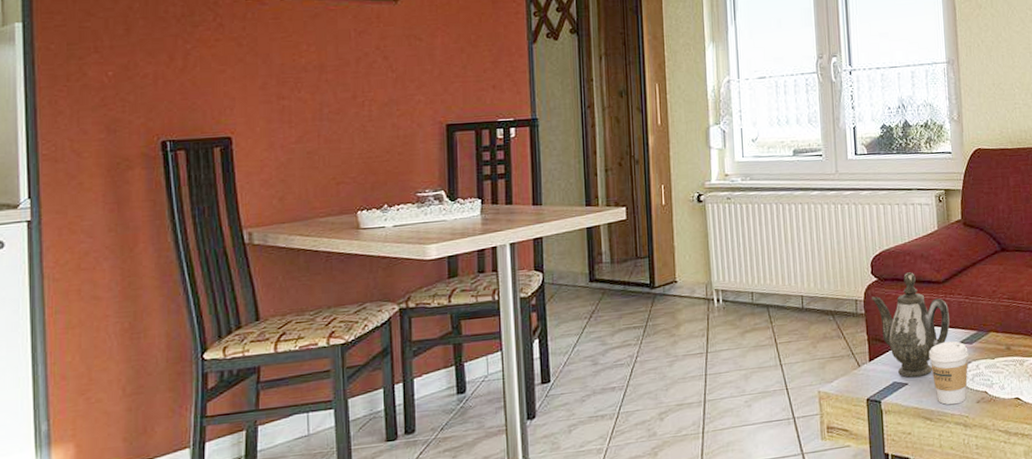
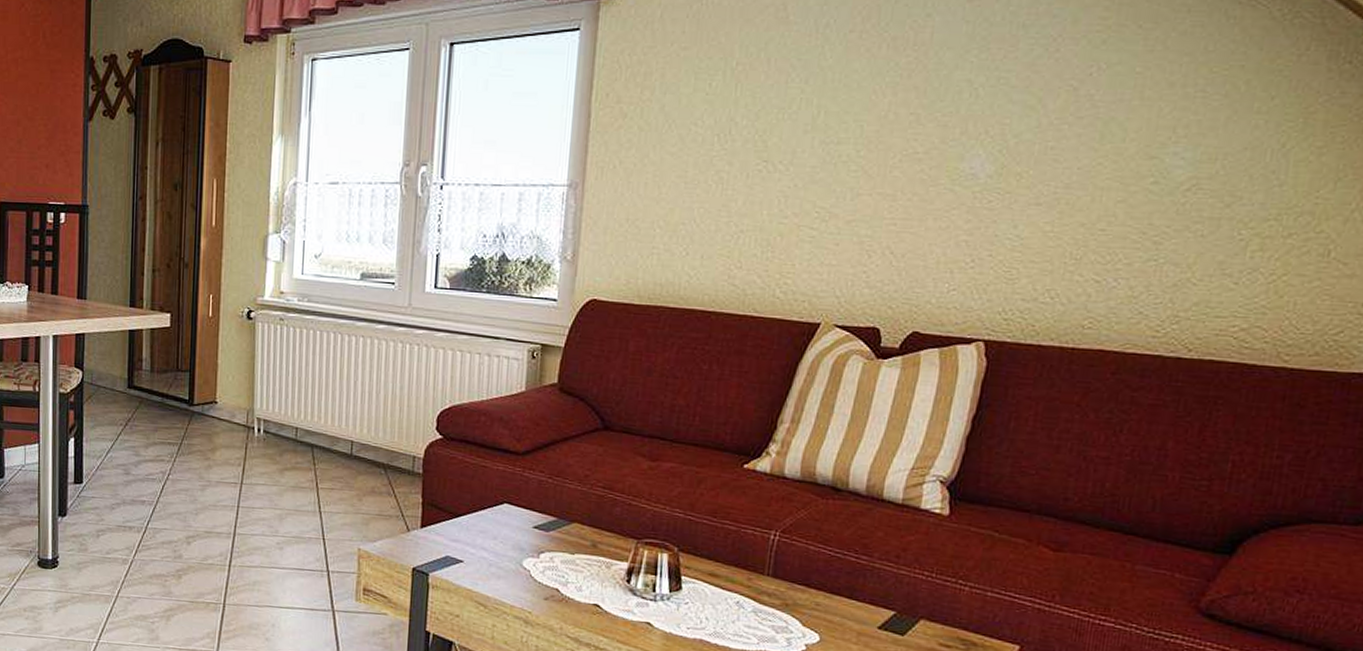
teapot: present [872,272,950,378] -> none [433,435,526,557]
coffee cup: present [929,341,968,405] -> none [493,522,543,596]

